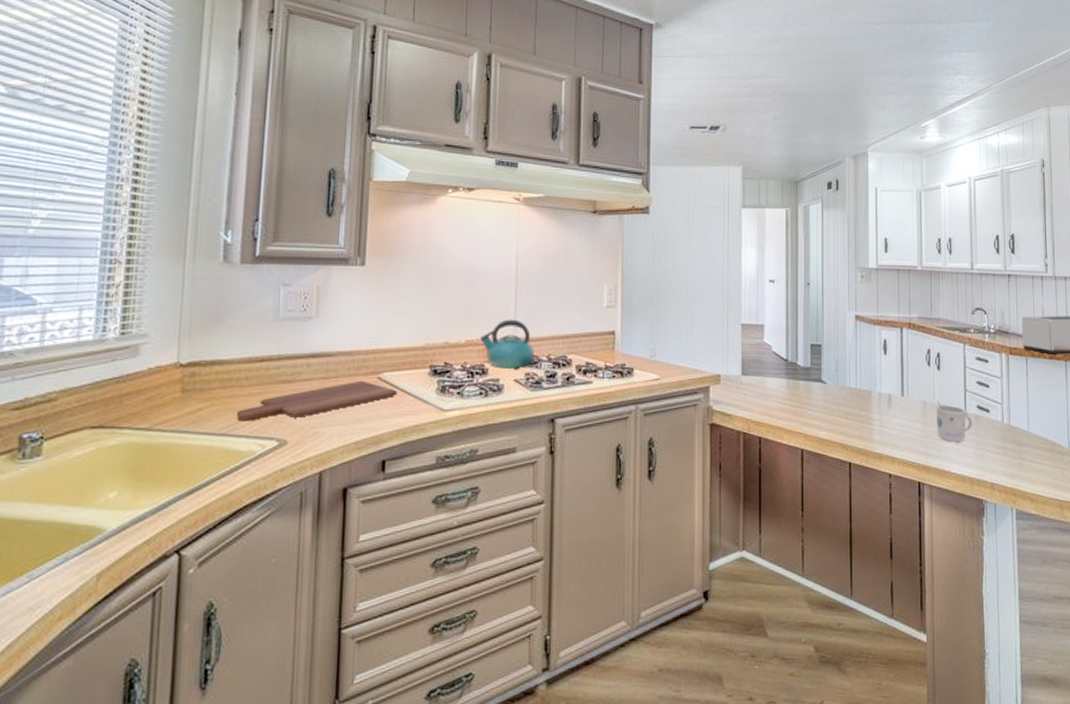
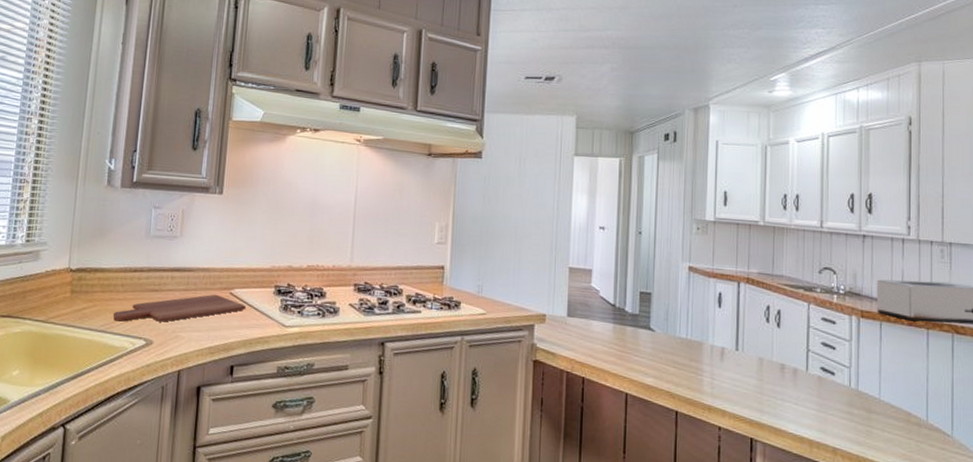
kettle: present [480,319,535,369] -> none [320,248,369,295]
mug: present [936,400,972,442] -> none [774,357,814,402]

